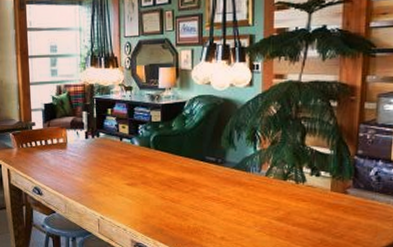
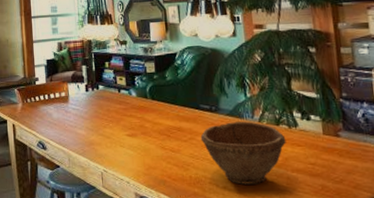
bowl: none [203,175,291,236] -> present [200,121,286,185]

